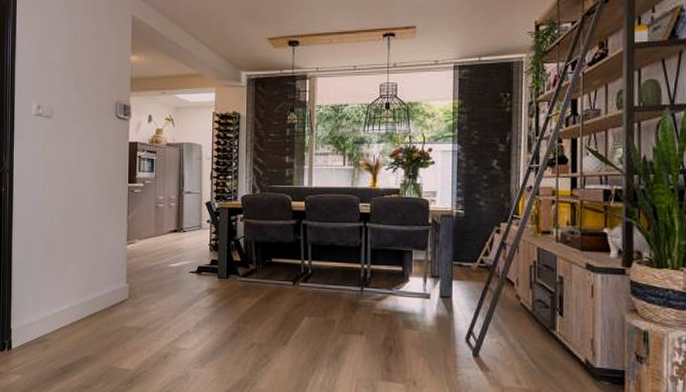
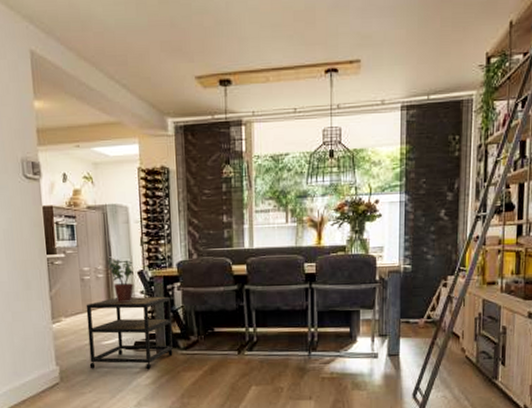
side table: none [156,225,234,293] -> present [86,296,173,370]
potted plant: none [179,189,202,230] -> present [107,258,134,303]

